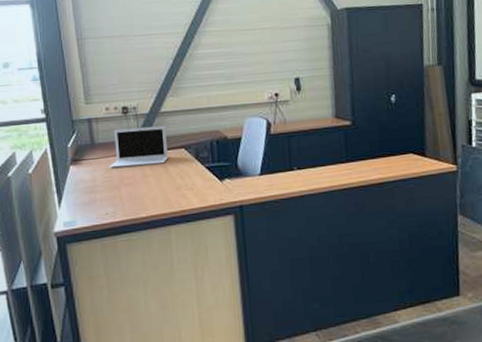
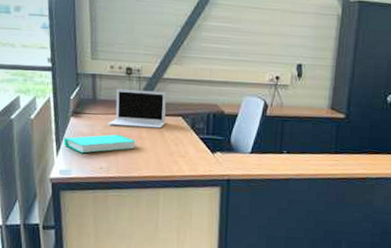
binder: none [65,176,141,202] -> present [64,134,137,154]

